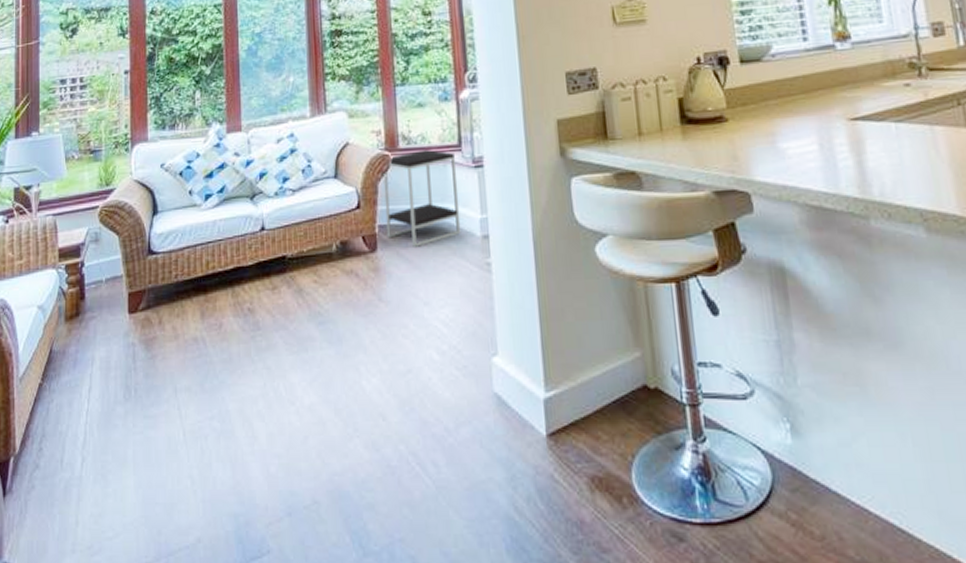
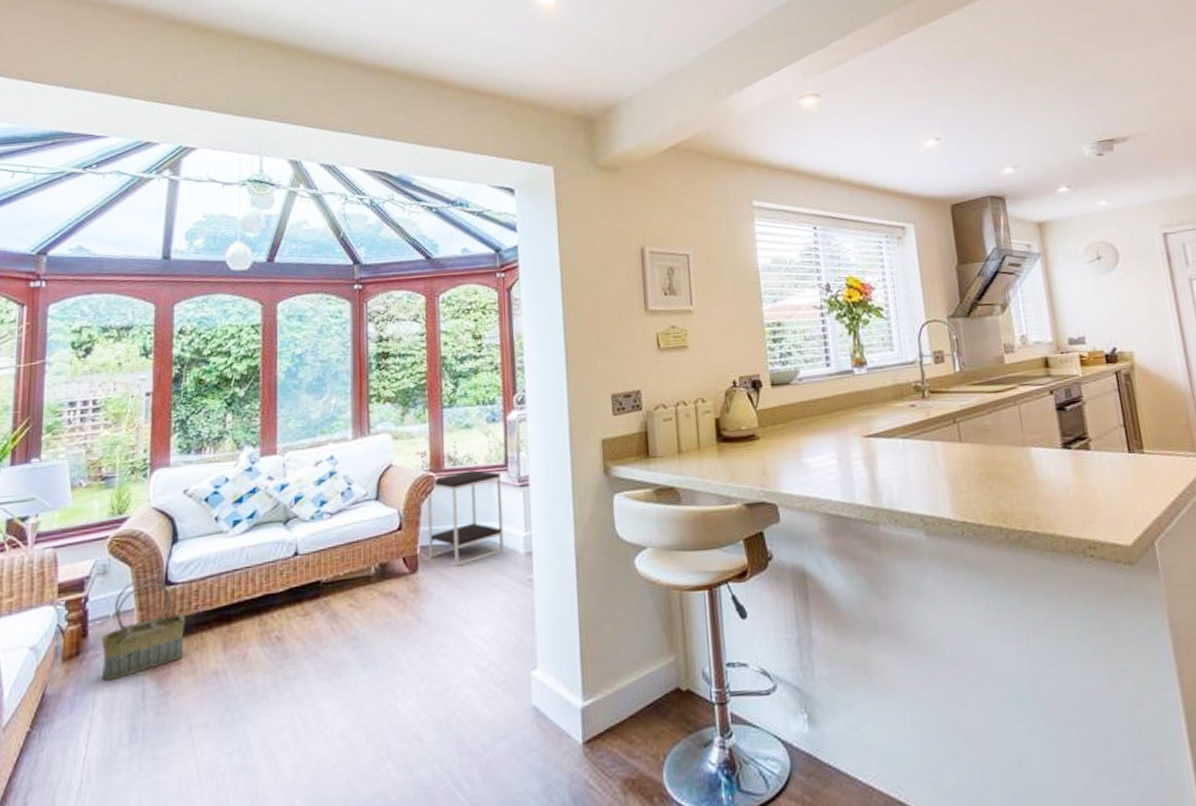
basket: none [97,245,168,342] -> present [102,577,186,682]

